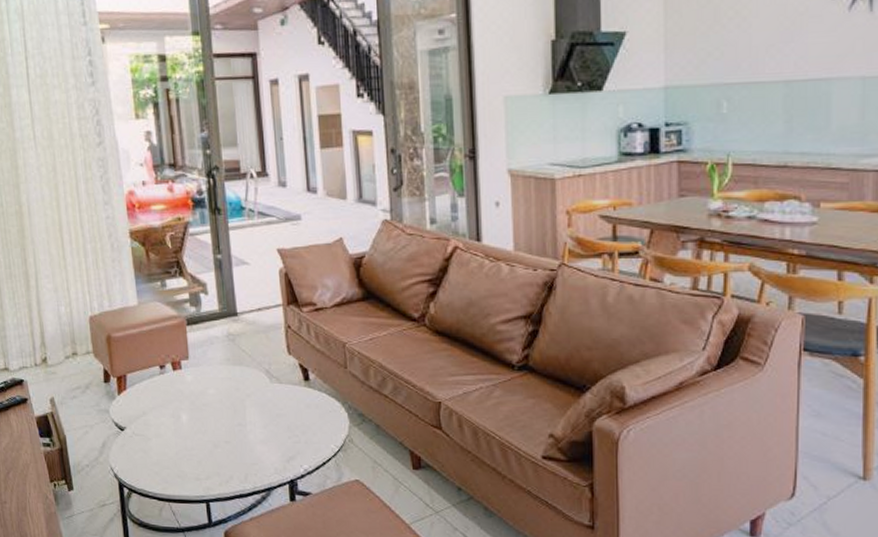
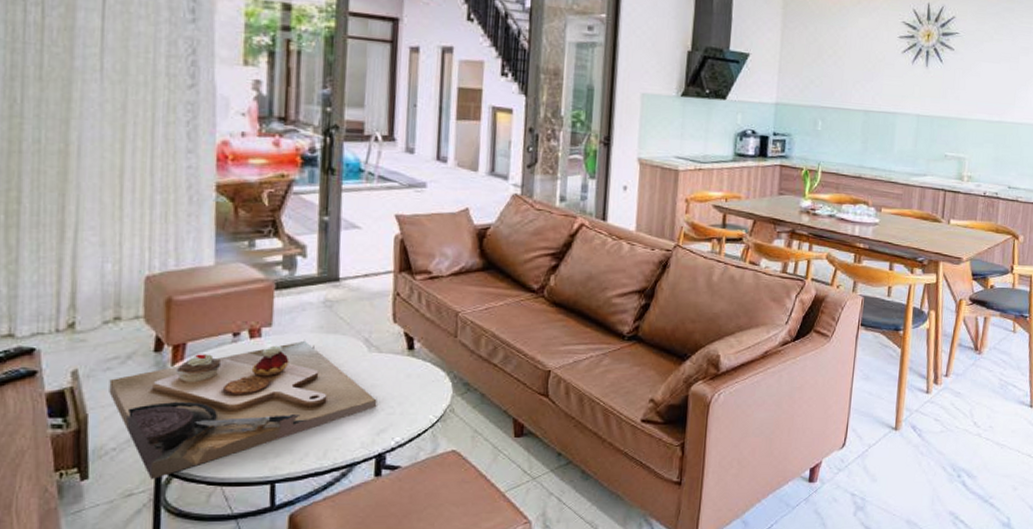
decorative tray: none [76,372,284,494] -> present [109,340,378,480]

